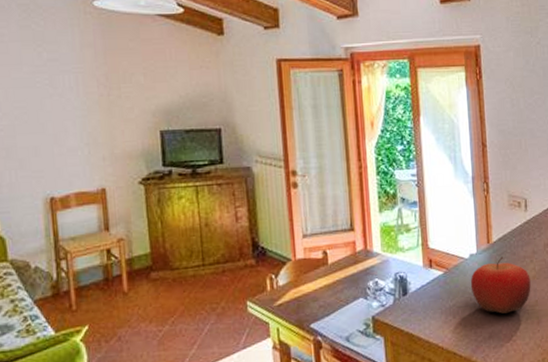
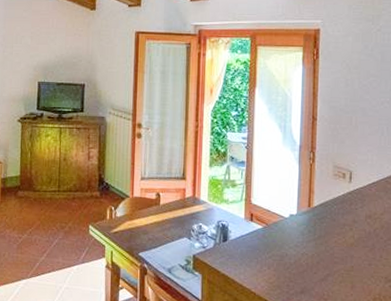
fruit: present [470,256,531,314] -> none [287,221,348,273]

